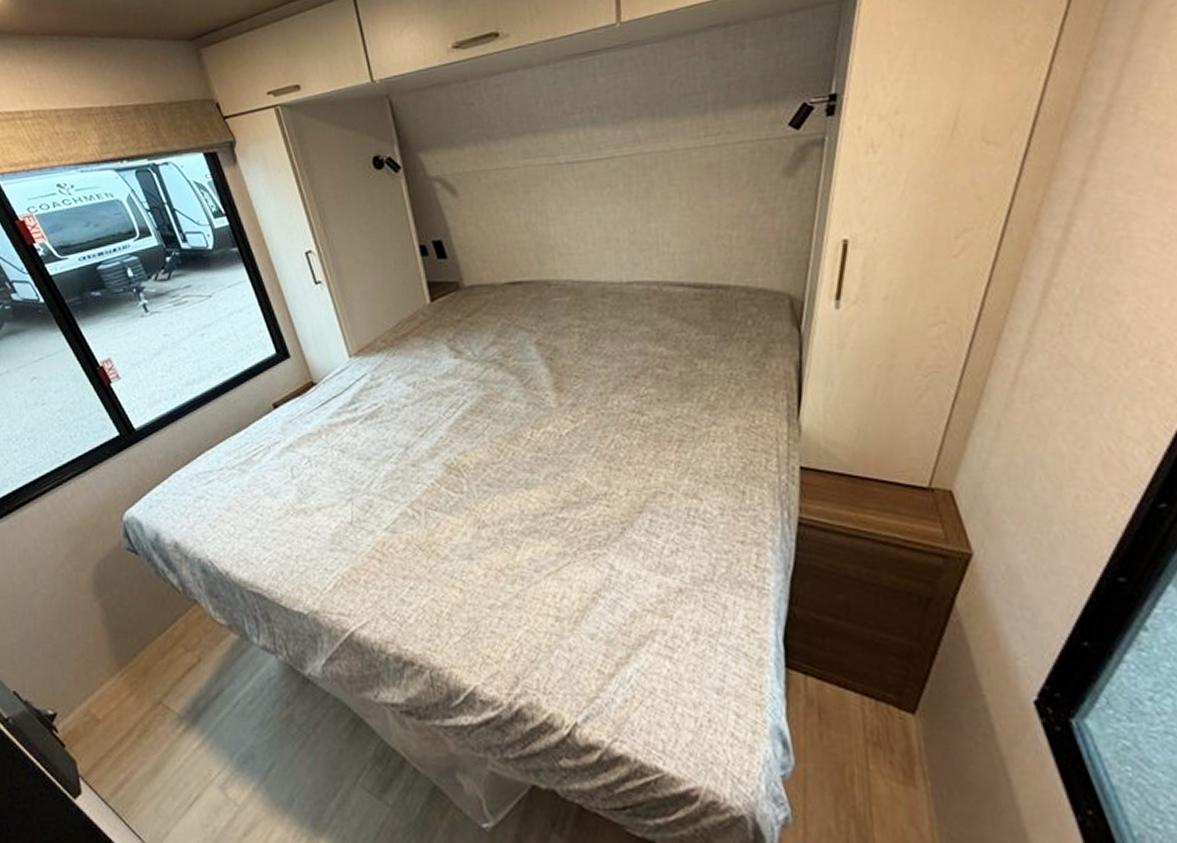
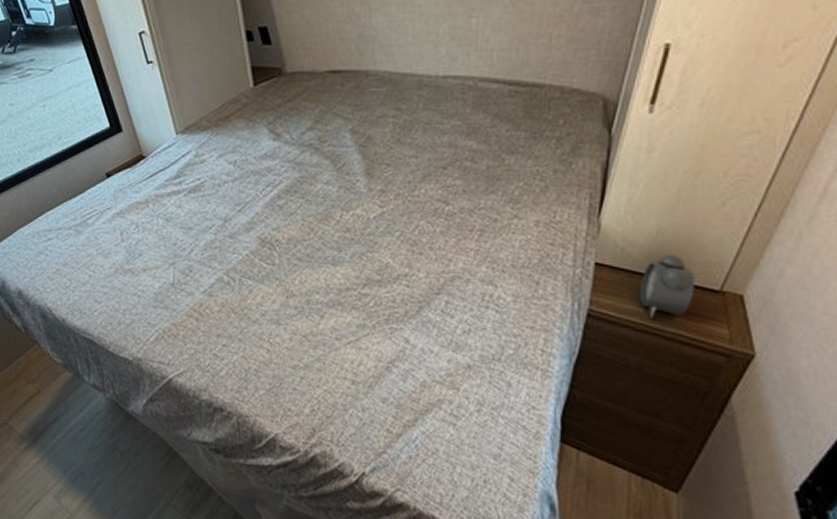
alarm clock: none [848,453,904,524] -> present [639,254,696,319]

